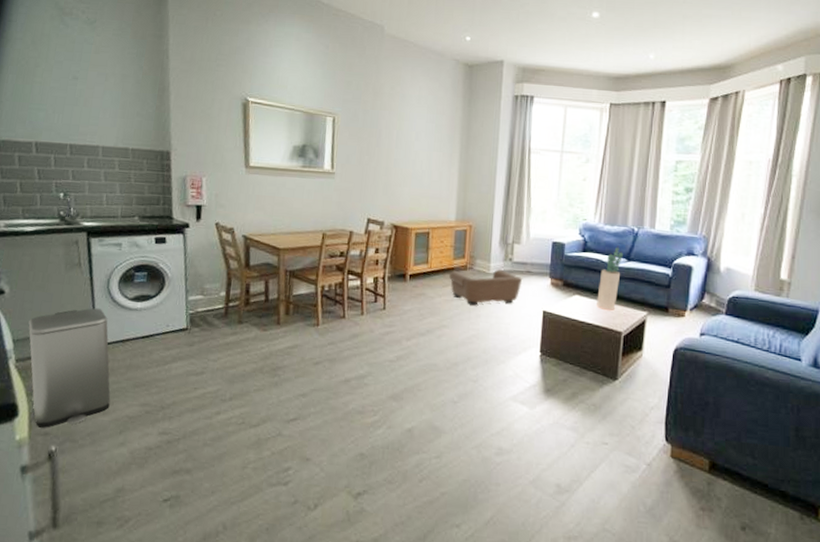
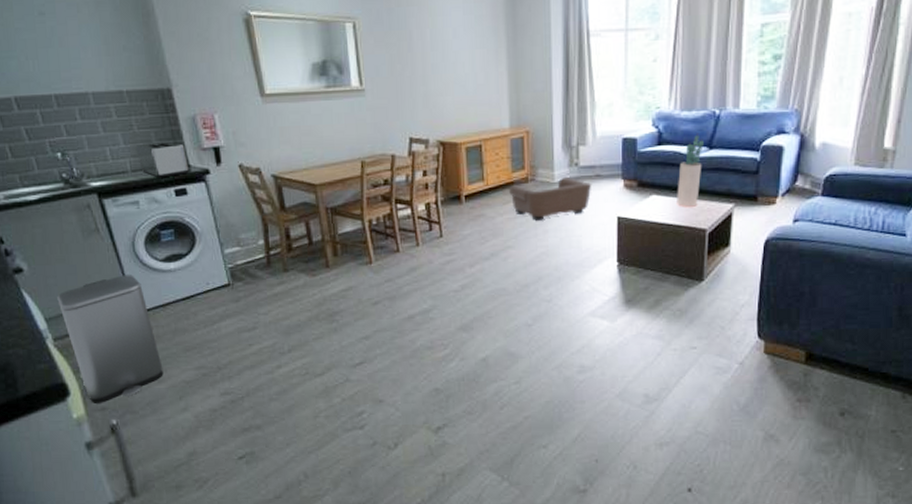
toaster: none [129,194,172,226] -> present [136,141,189,178]

